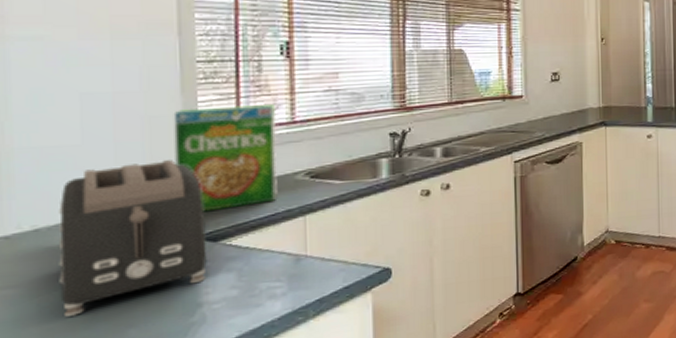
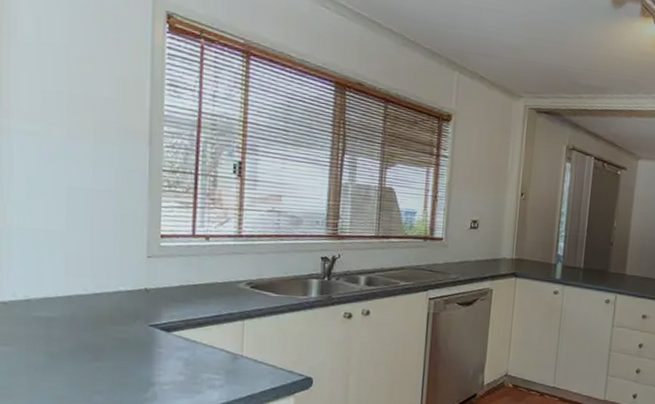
toaster: present [58,160,207,317] -> none [43,254,162,377]
cereal box: present [173,105,278,212] -> none [140,211,227,306]

